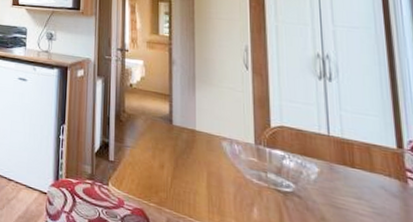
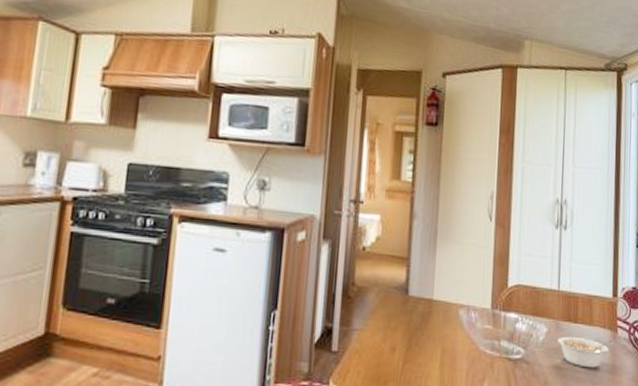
legume: none [332,178,404,215] -> present [557,336,613,368]

